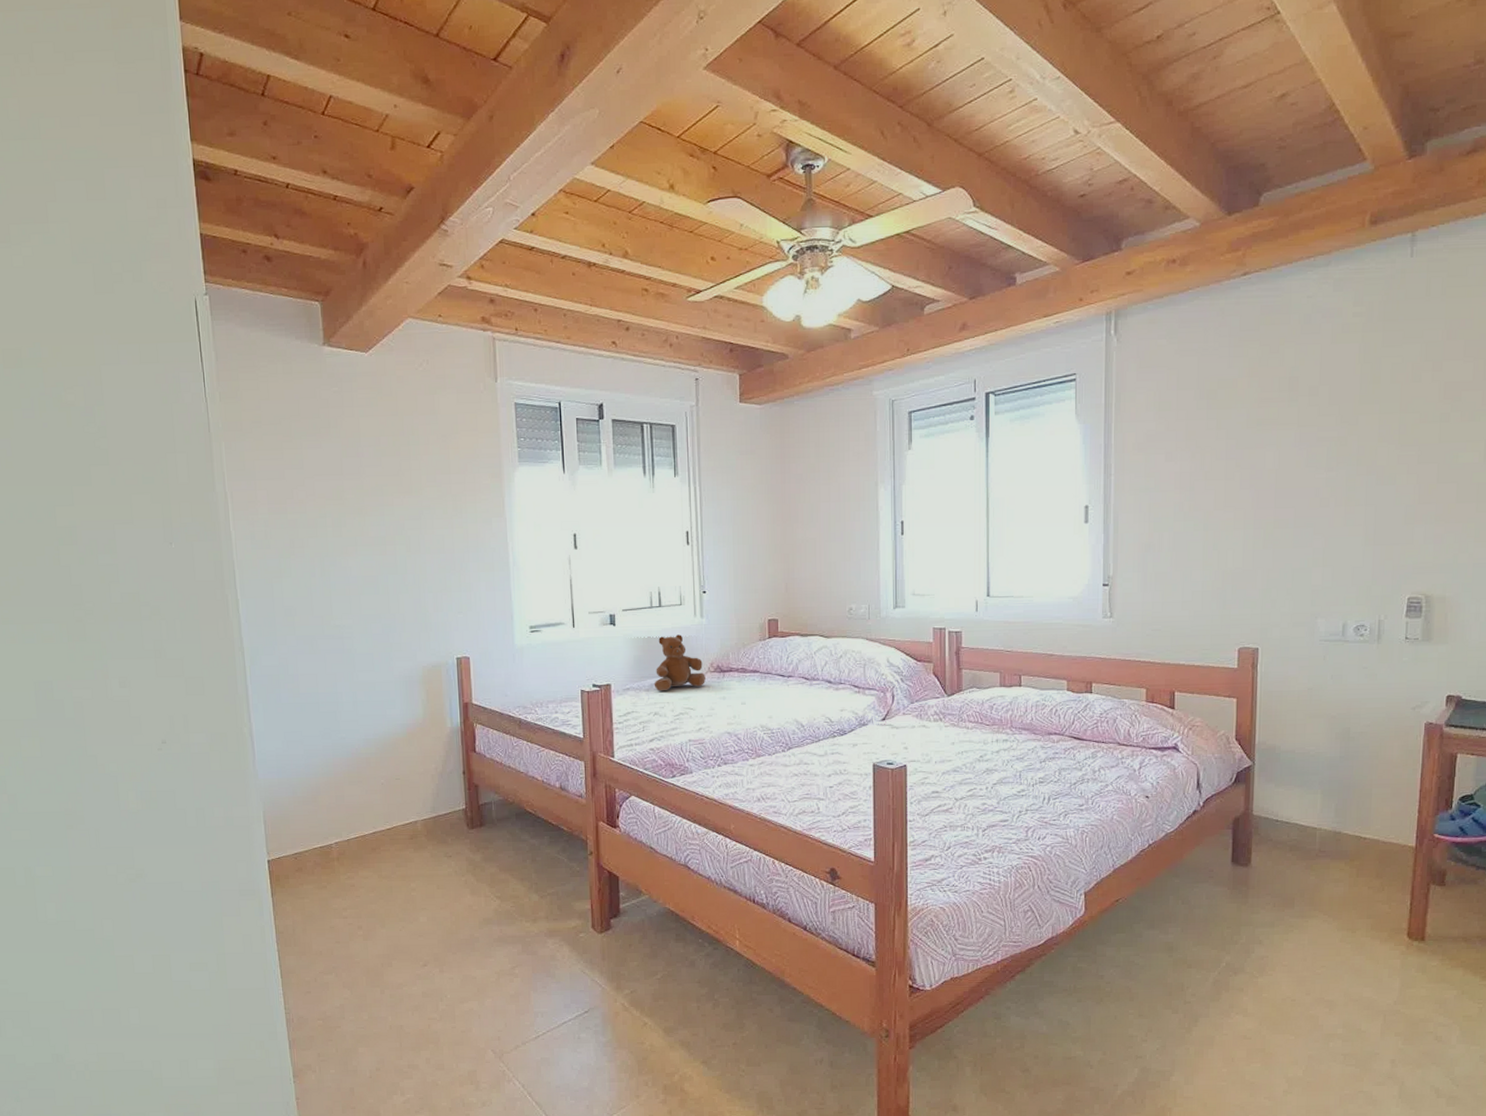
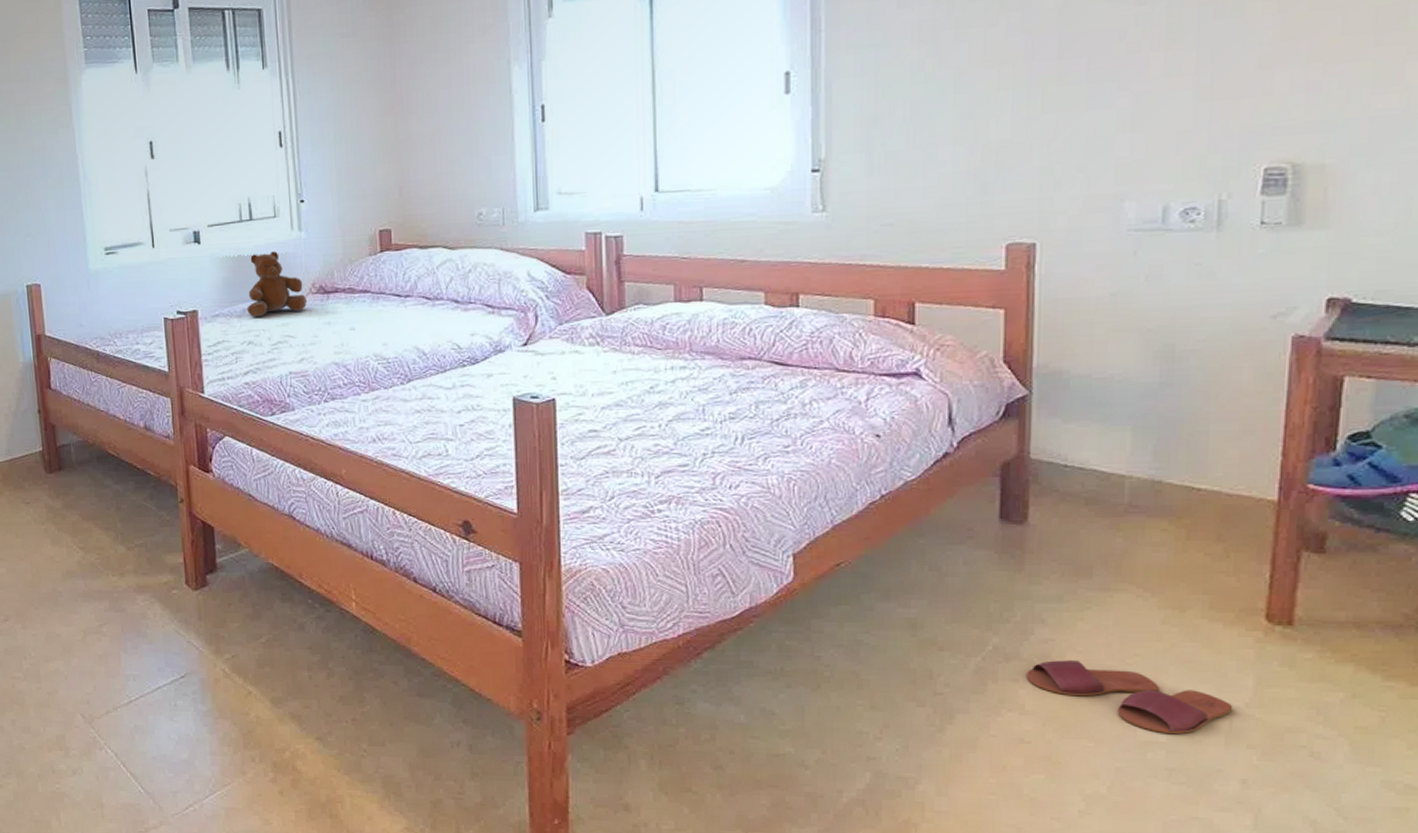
slippers: none [1248,972,1386,1028] -> present [1026,660,1234,735]

